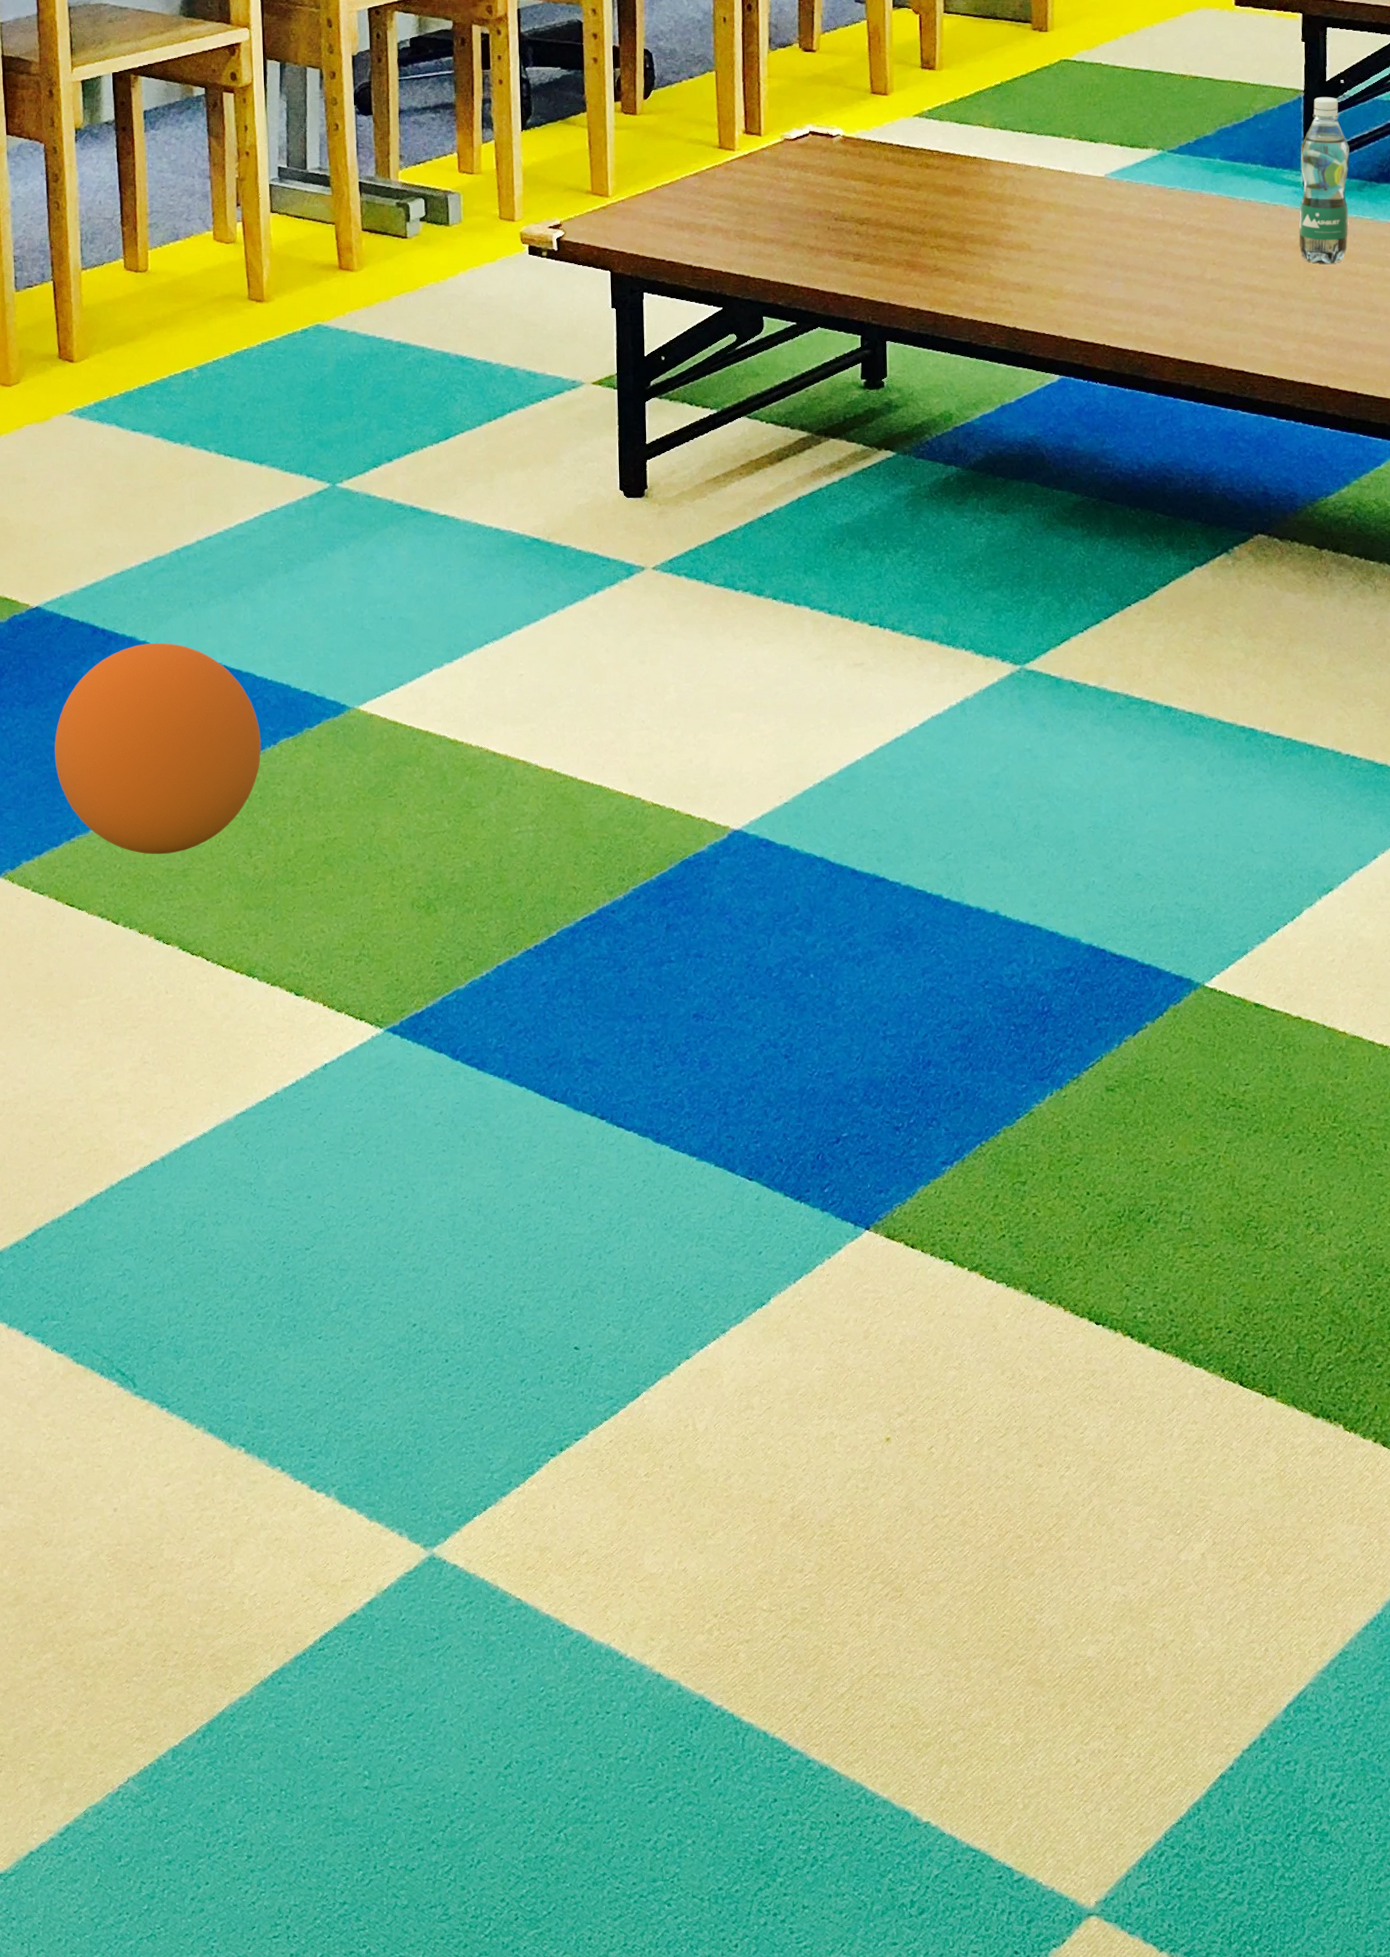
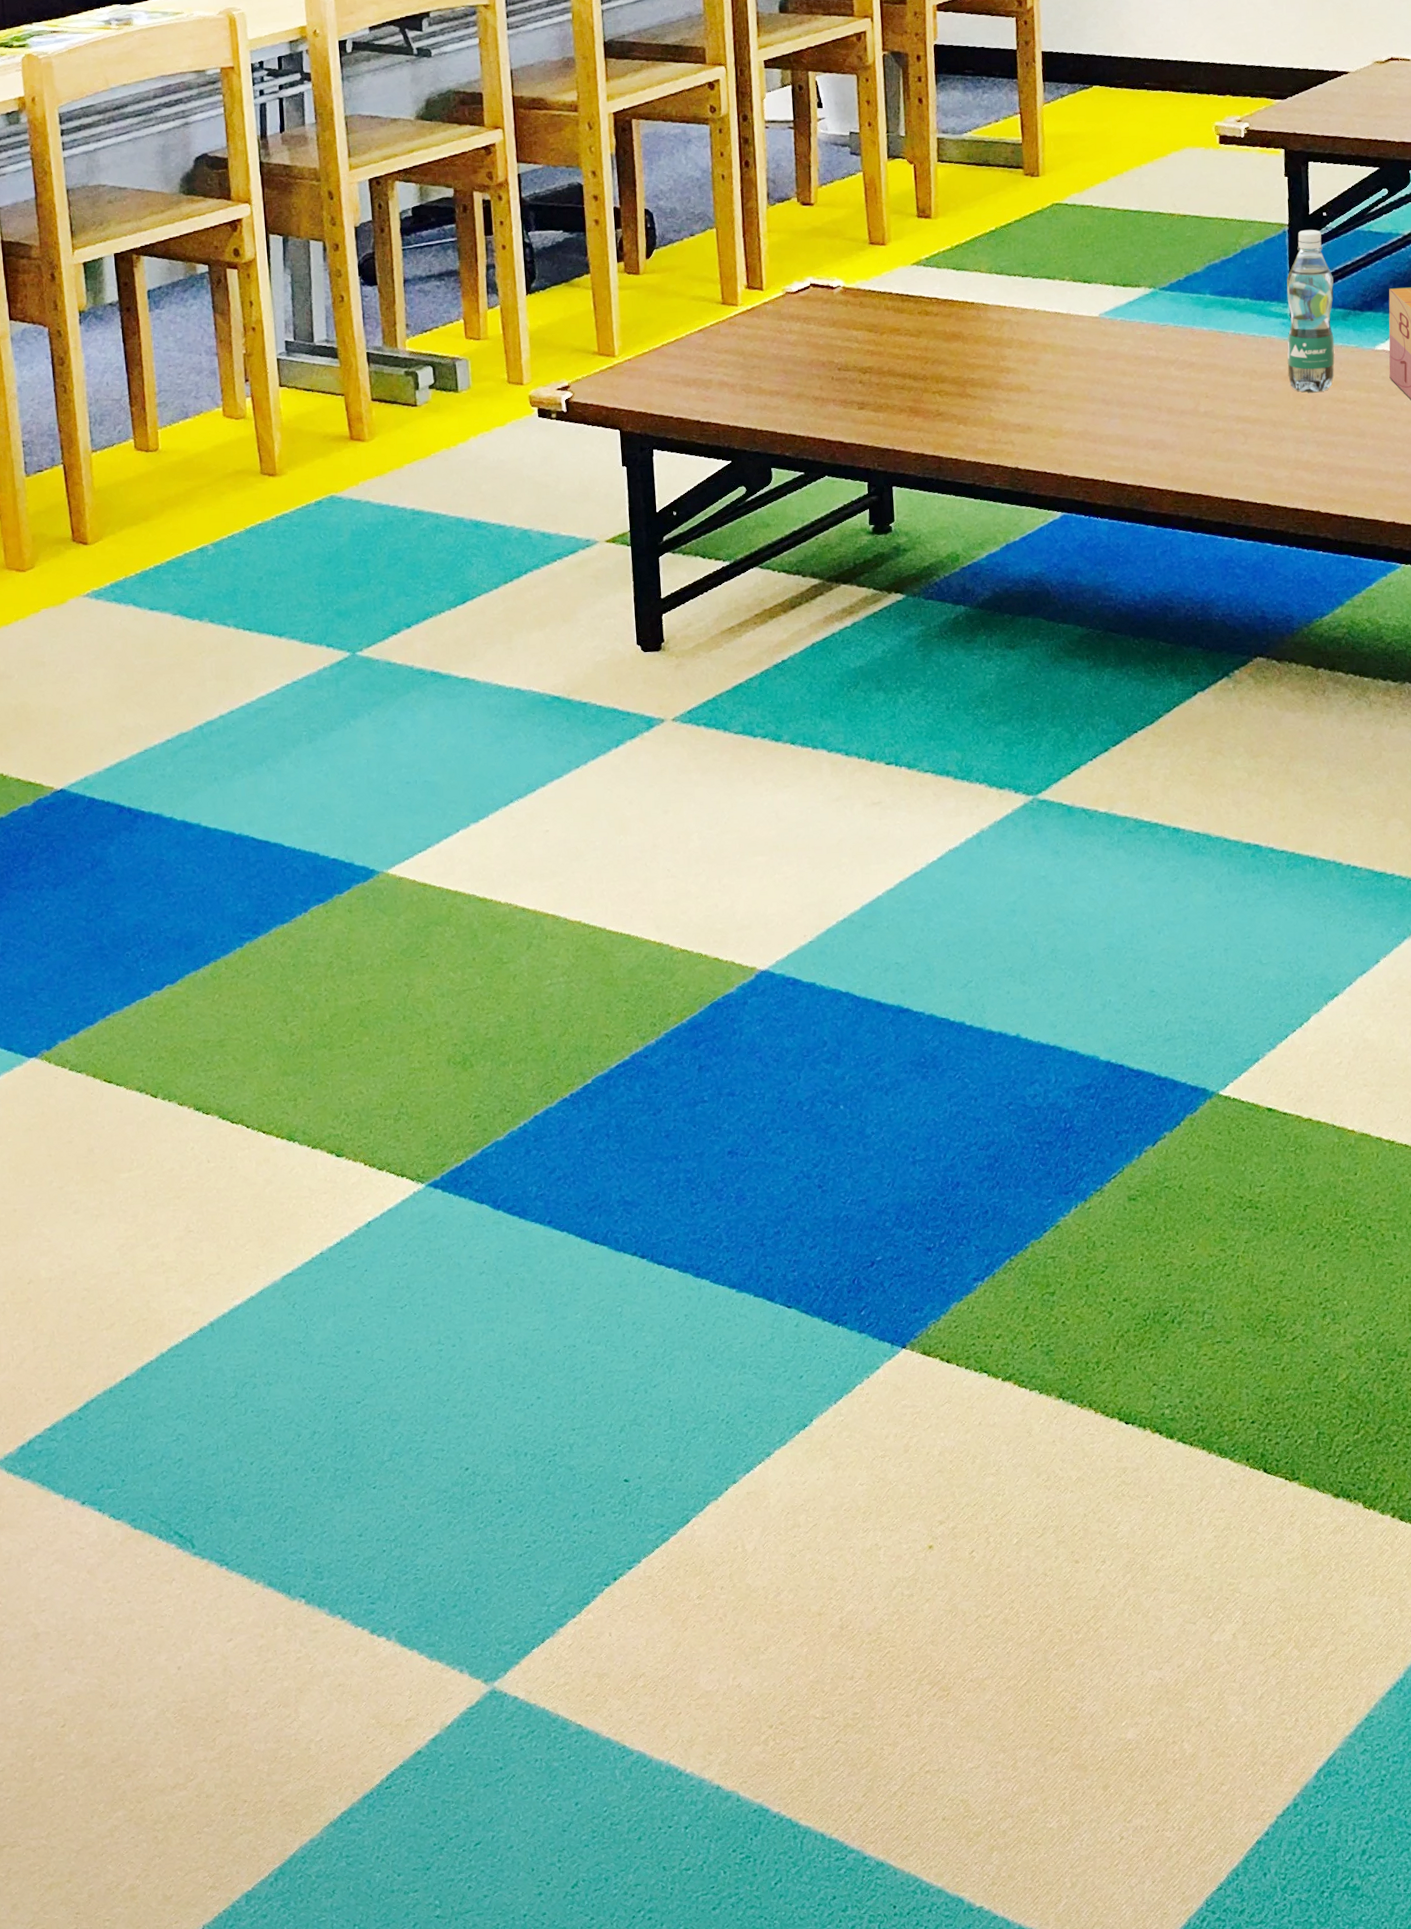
ball: present [55,643,262,855] -> none [85,818,293,1027]

